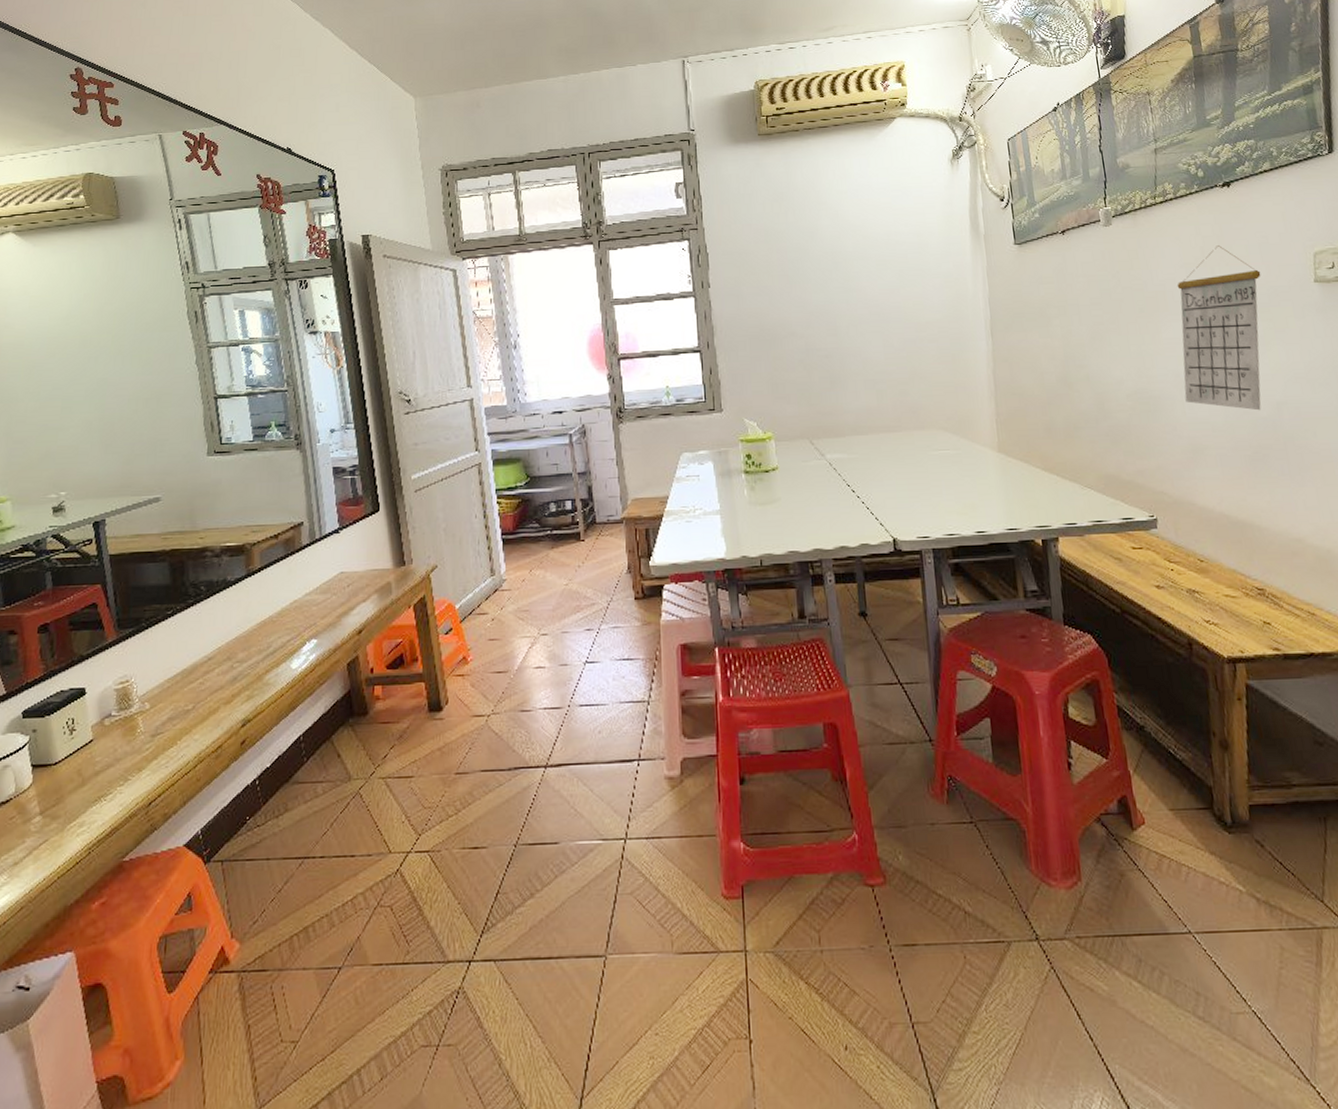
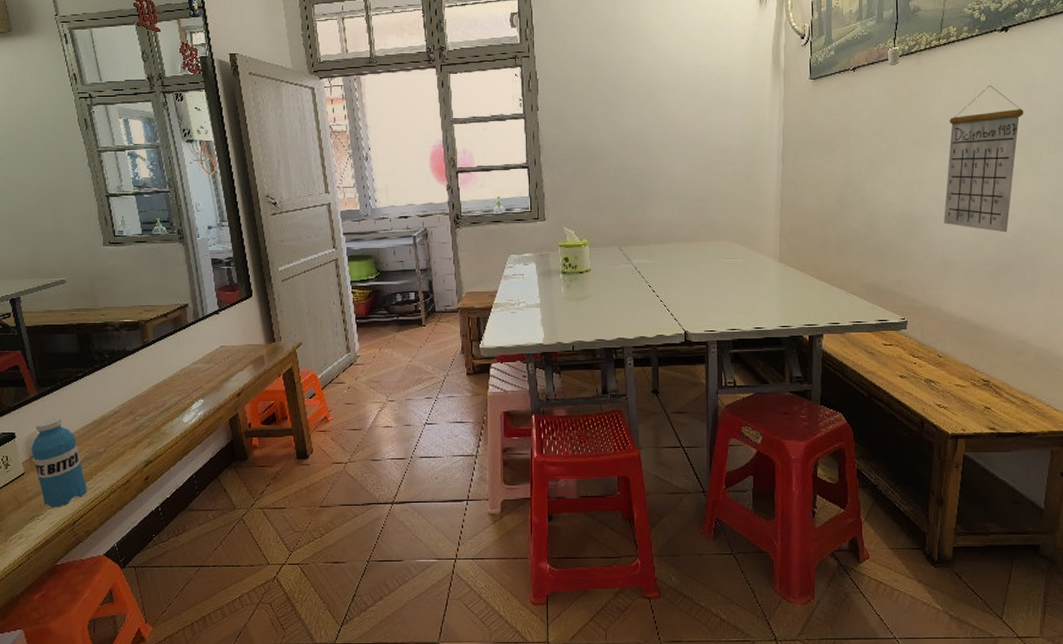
water bottle: none [103,667,169,784] -> present [31,417,87,507]

